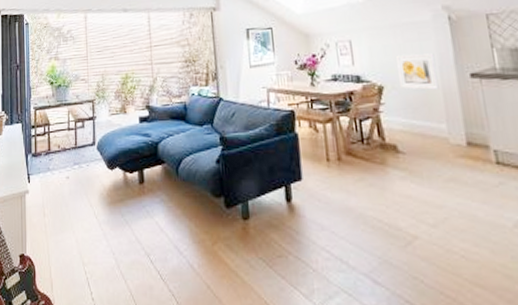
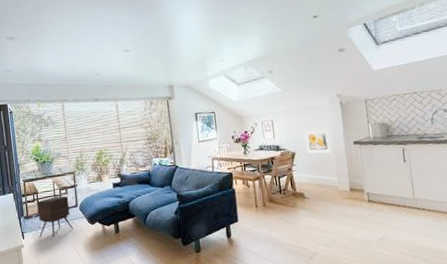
side table: none [47,130,89,183] -> present [38,196,74,237]

